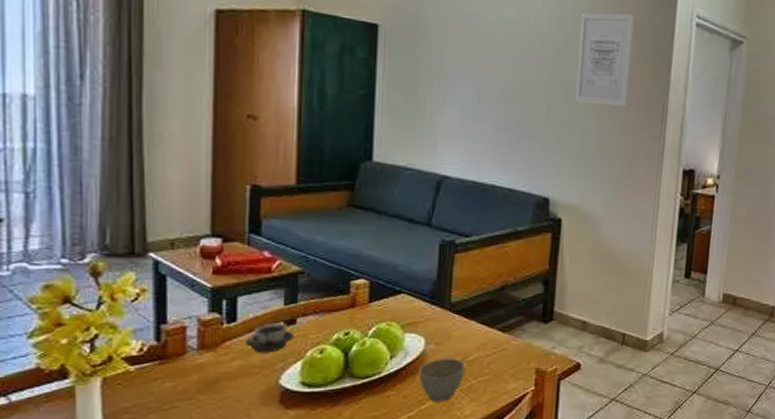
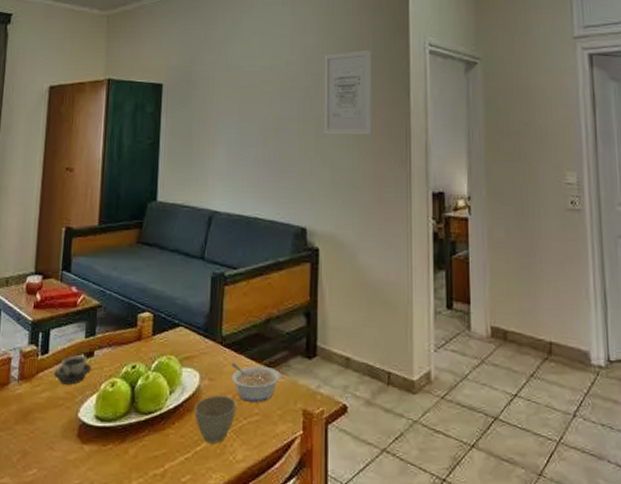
legume: none [461,328,515,363] -> present [231,363,281,402]

